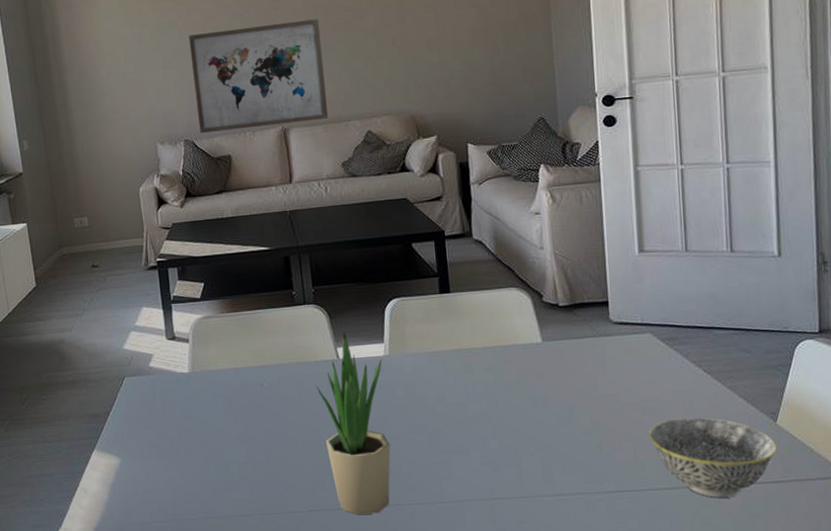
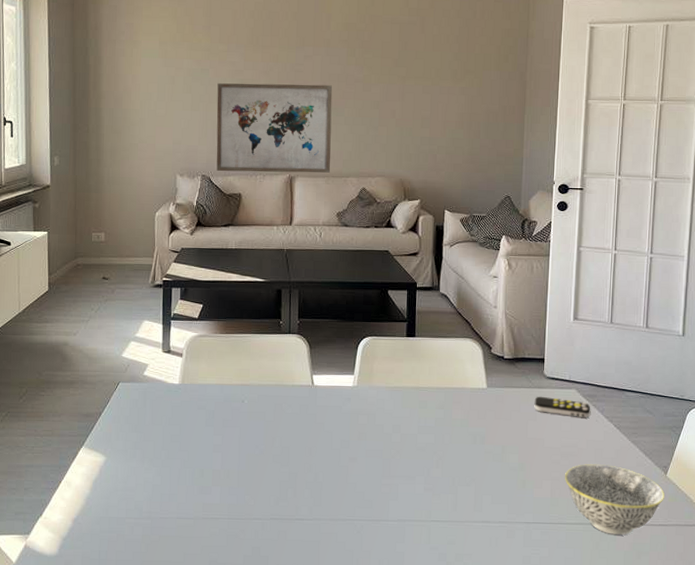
potted plant: present [316,331,391,516] -> none [290,361,350,527]
remote control: none [601,345,673,365] -> present [534,396,591,418]

